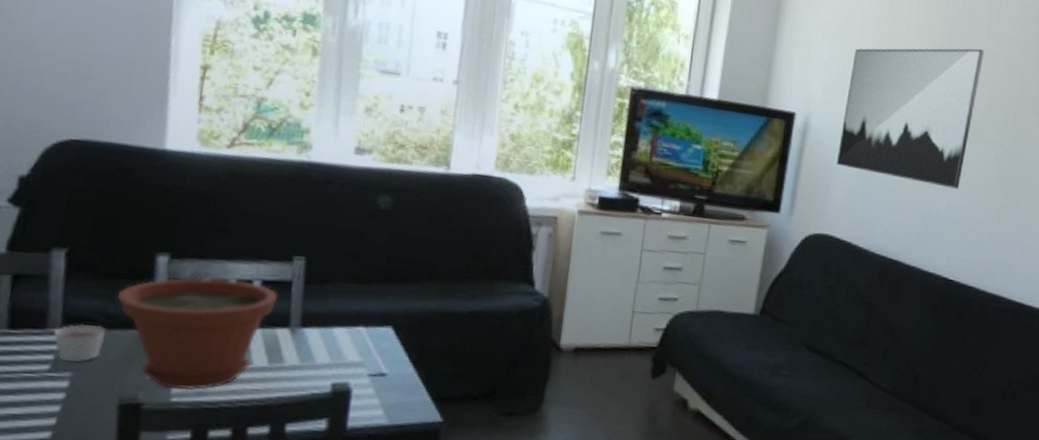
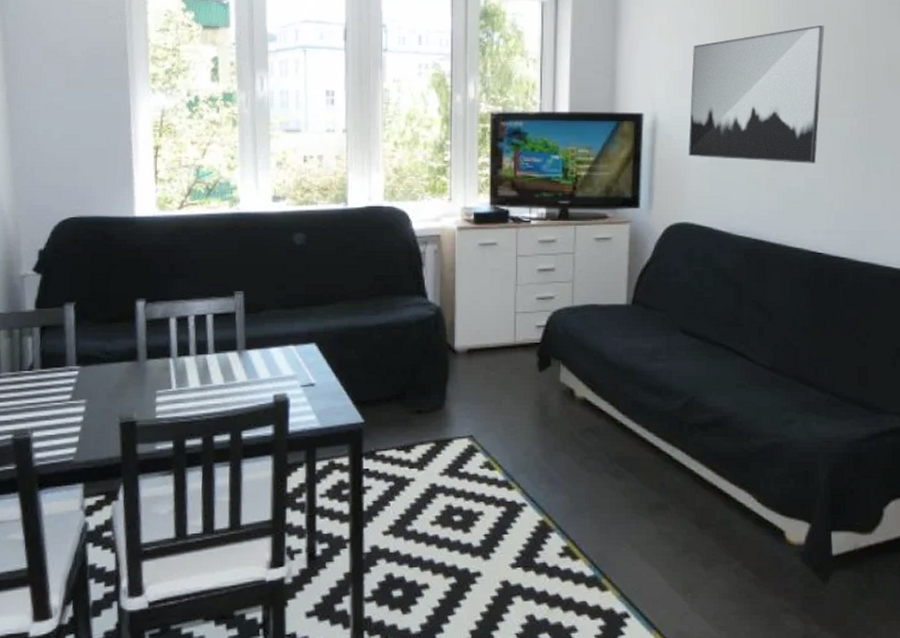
candle: present [52,324,105,362] -> none [70,361,106,392]
plant pot: present [118,278,279,391] -> none [112,316,227,409]

